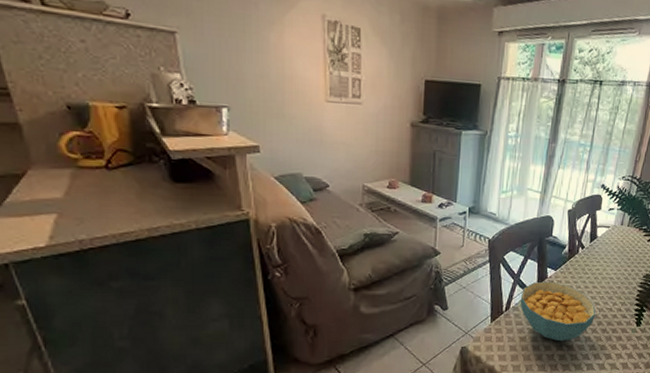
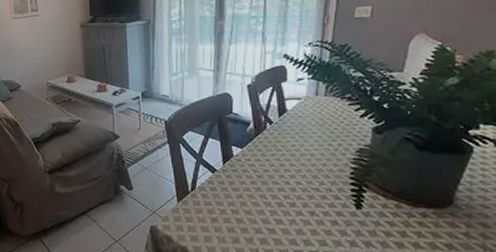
cereal bowl: present [520,281,596,342] -> none [205,160,299,224]

